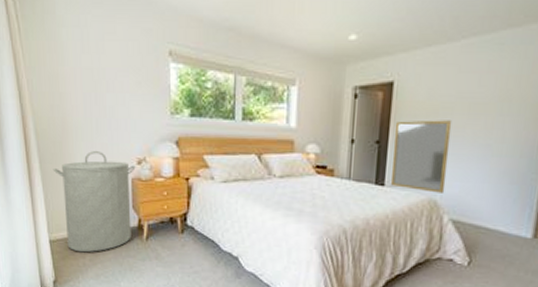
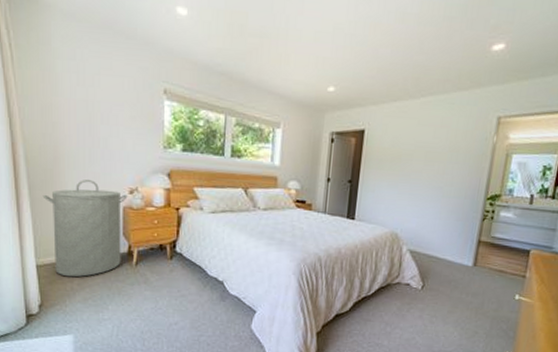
home mirror: present [390,120,453,193] -> none [359,164,412,227]

